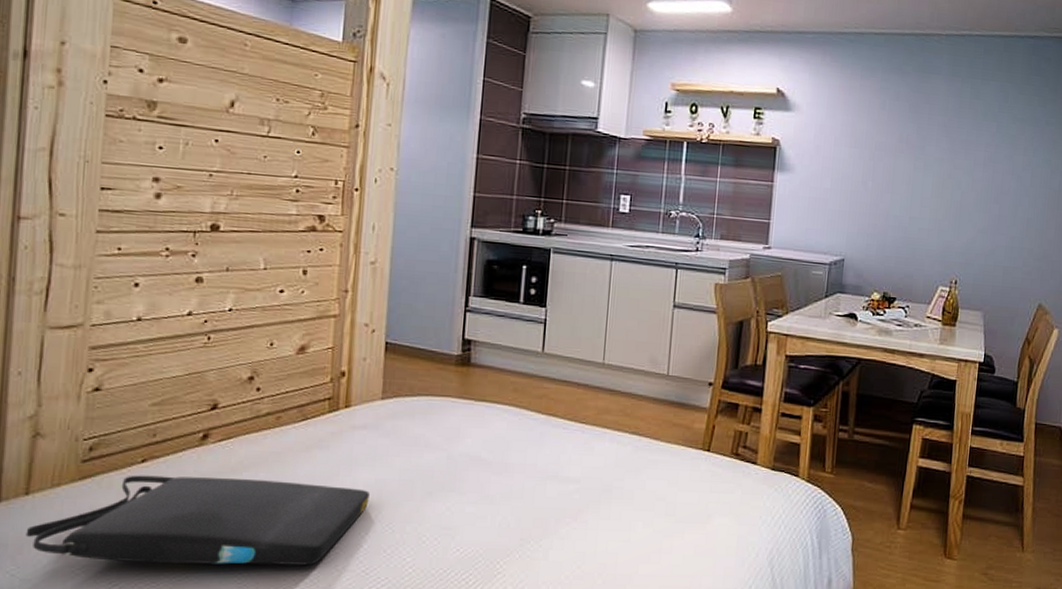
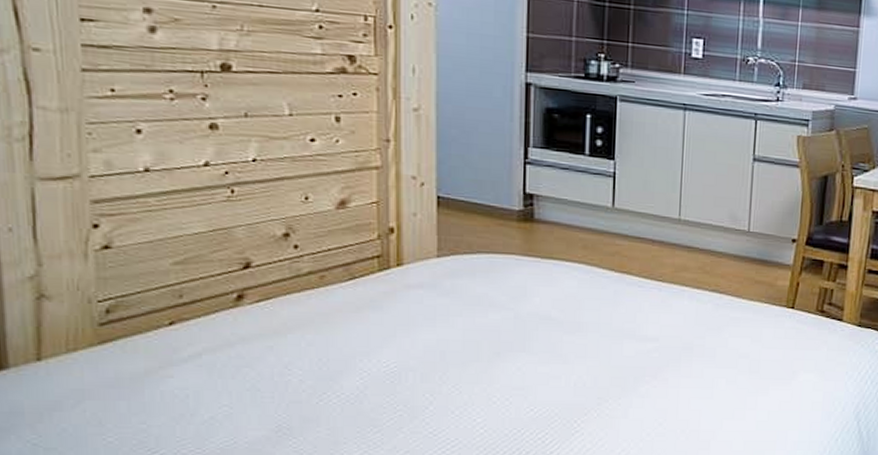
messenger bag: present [25,475,370,566] -> none [43,338,431,430]

